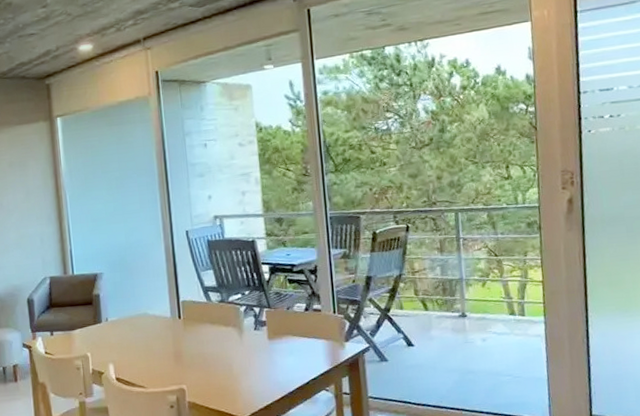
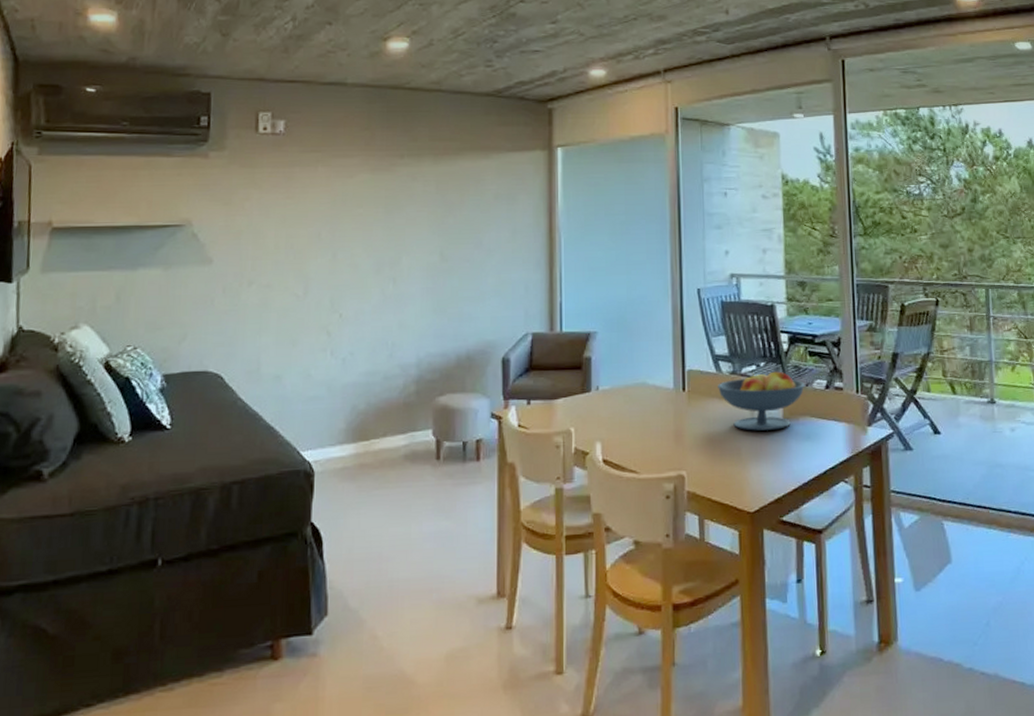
fruit bowl: none [209,298,287,350] -> present [718,371,805,431]

